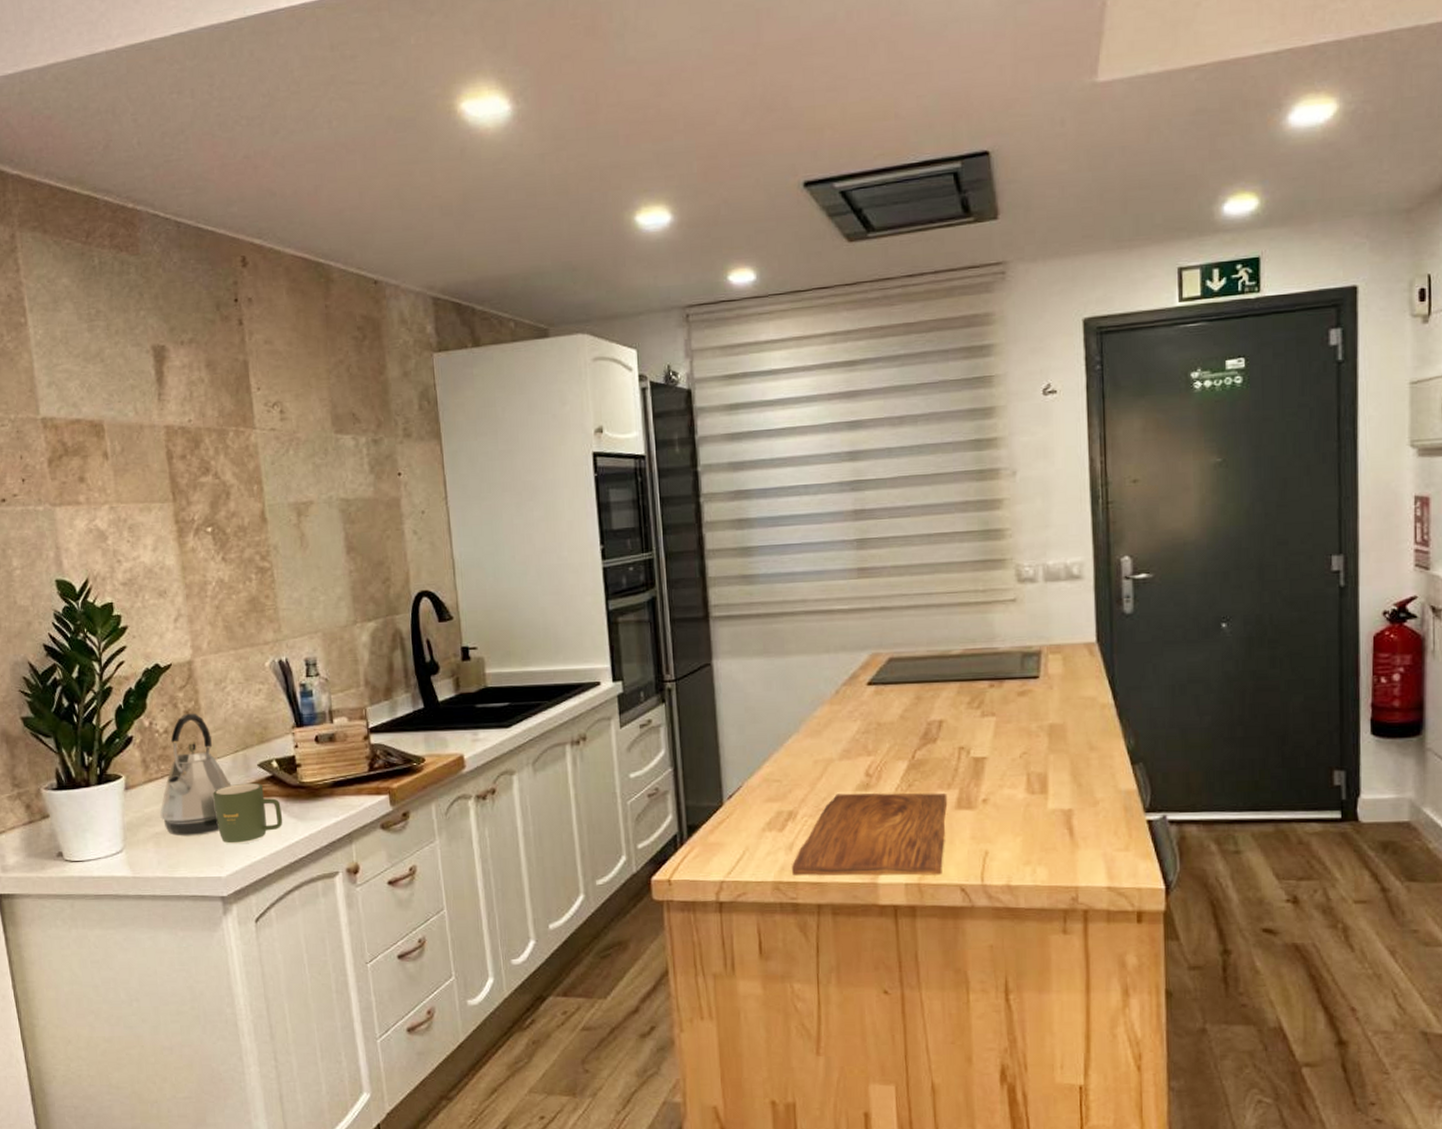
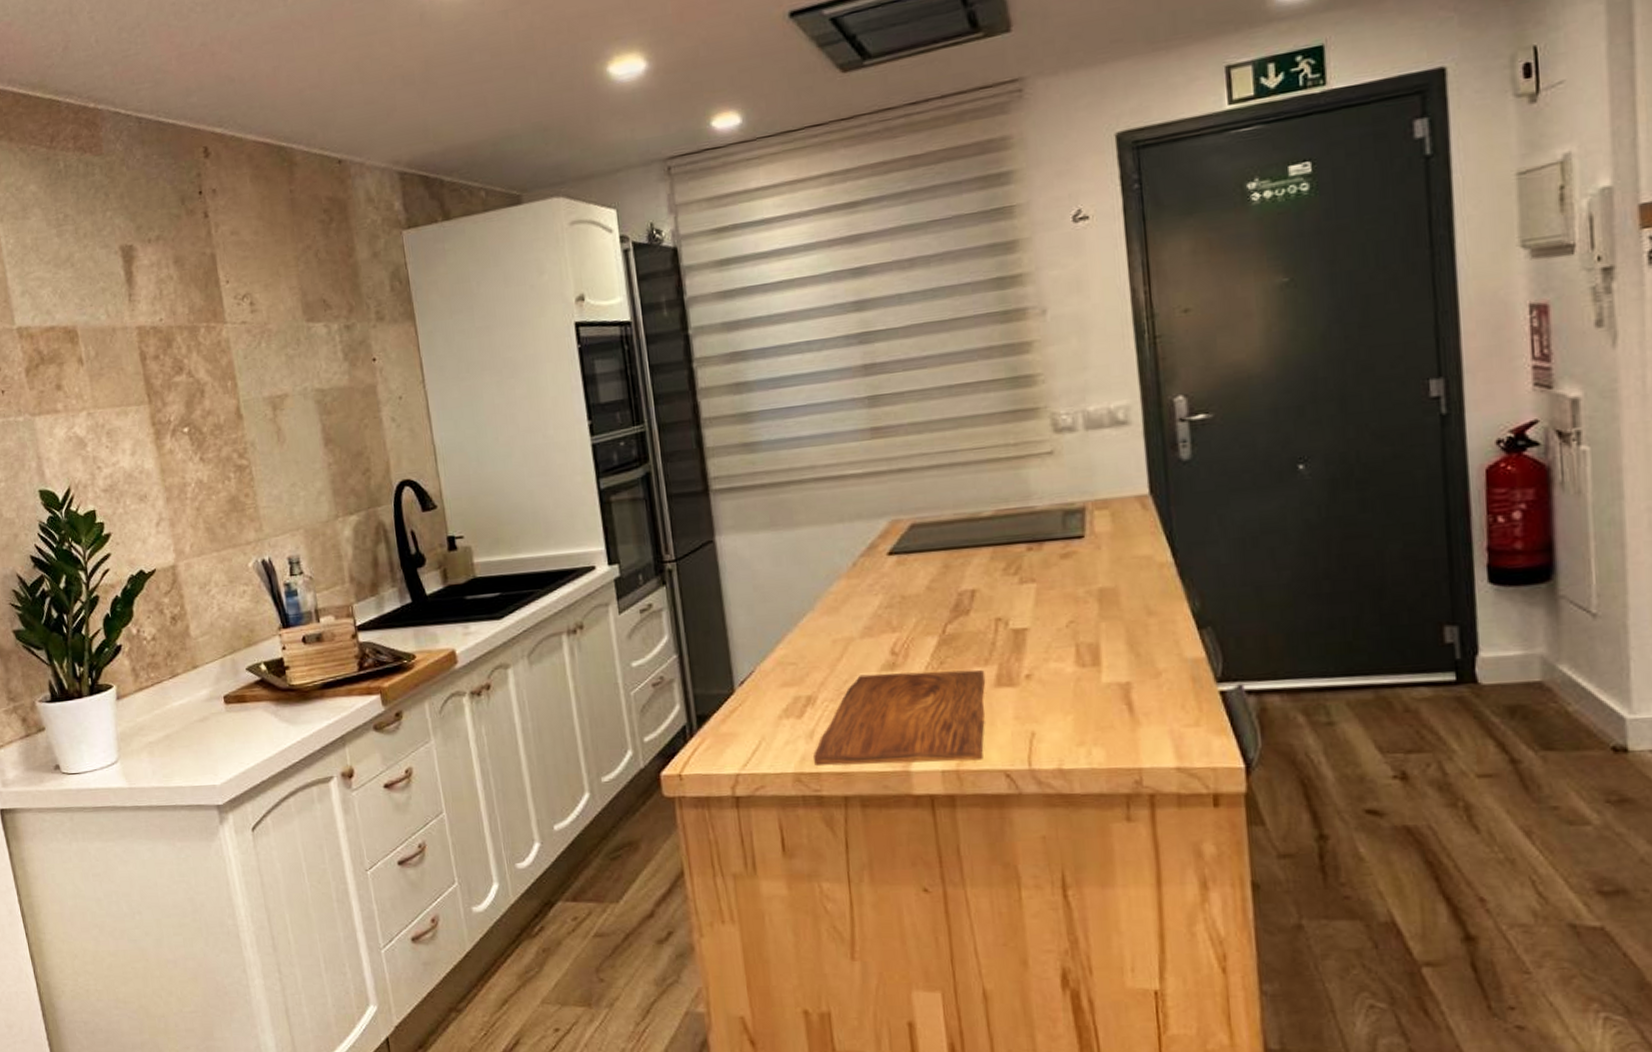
kettle: present [160,713,232,837] -> none [152,618,221,746]
mug: present [213,782,283,845] -> none [203,687,275,752]

